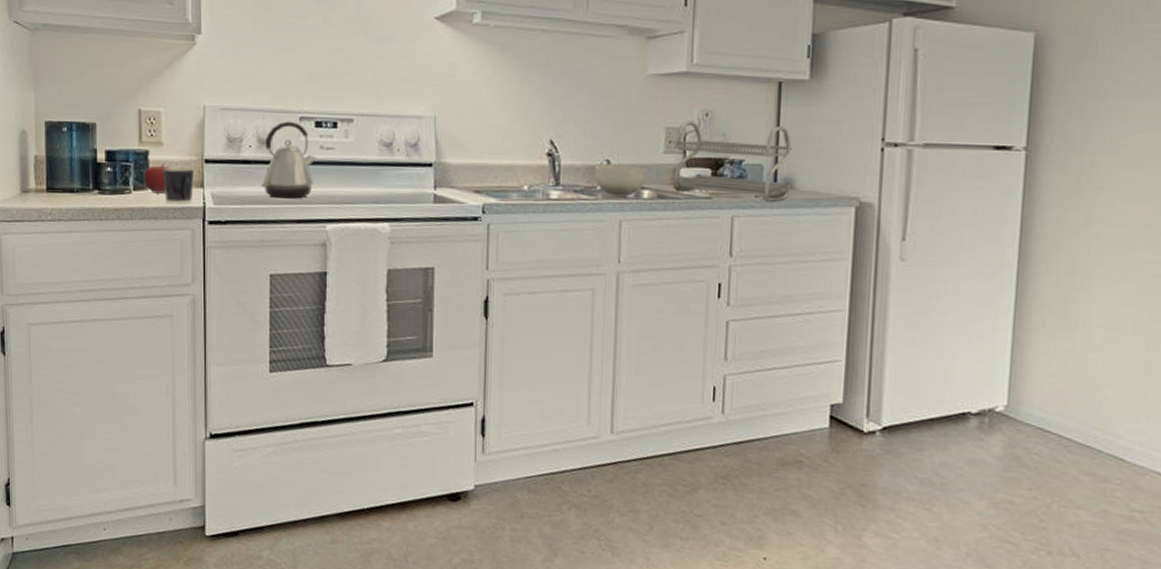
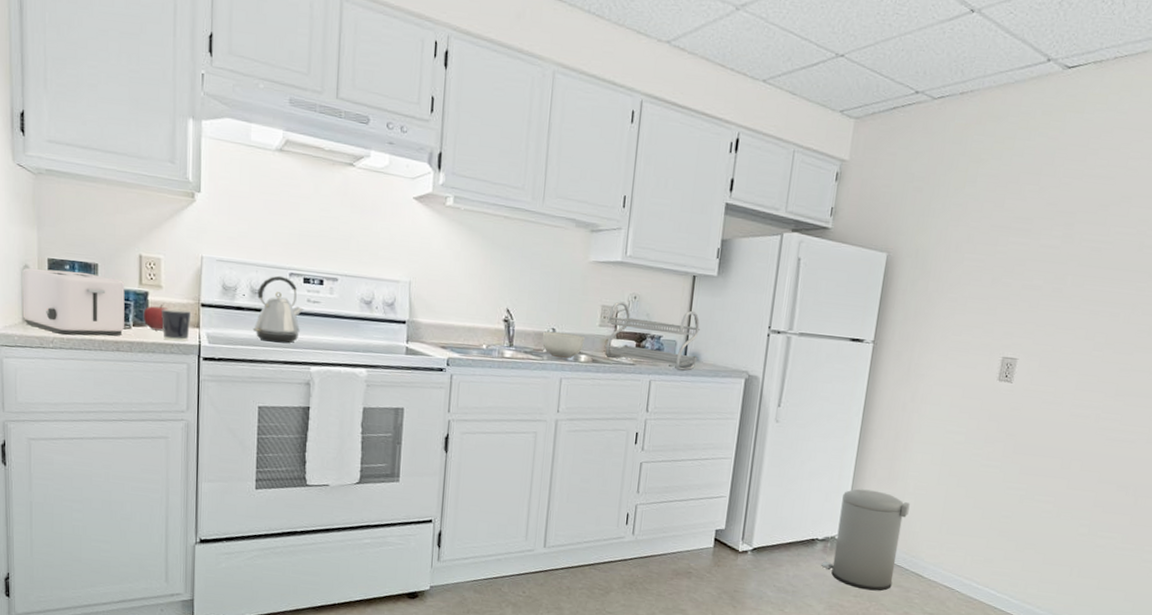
toaster: none [20,133,124,206] -> present [22,267,125,336]
pedal bin: none [977,343,1097,482] -> present [820,489,910,591]

